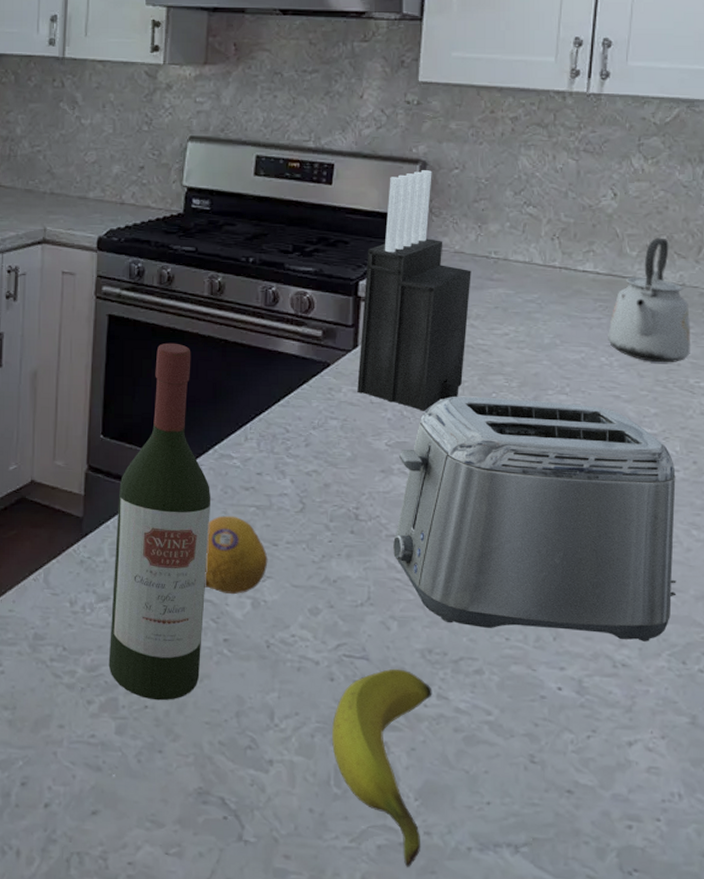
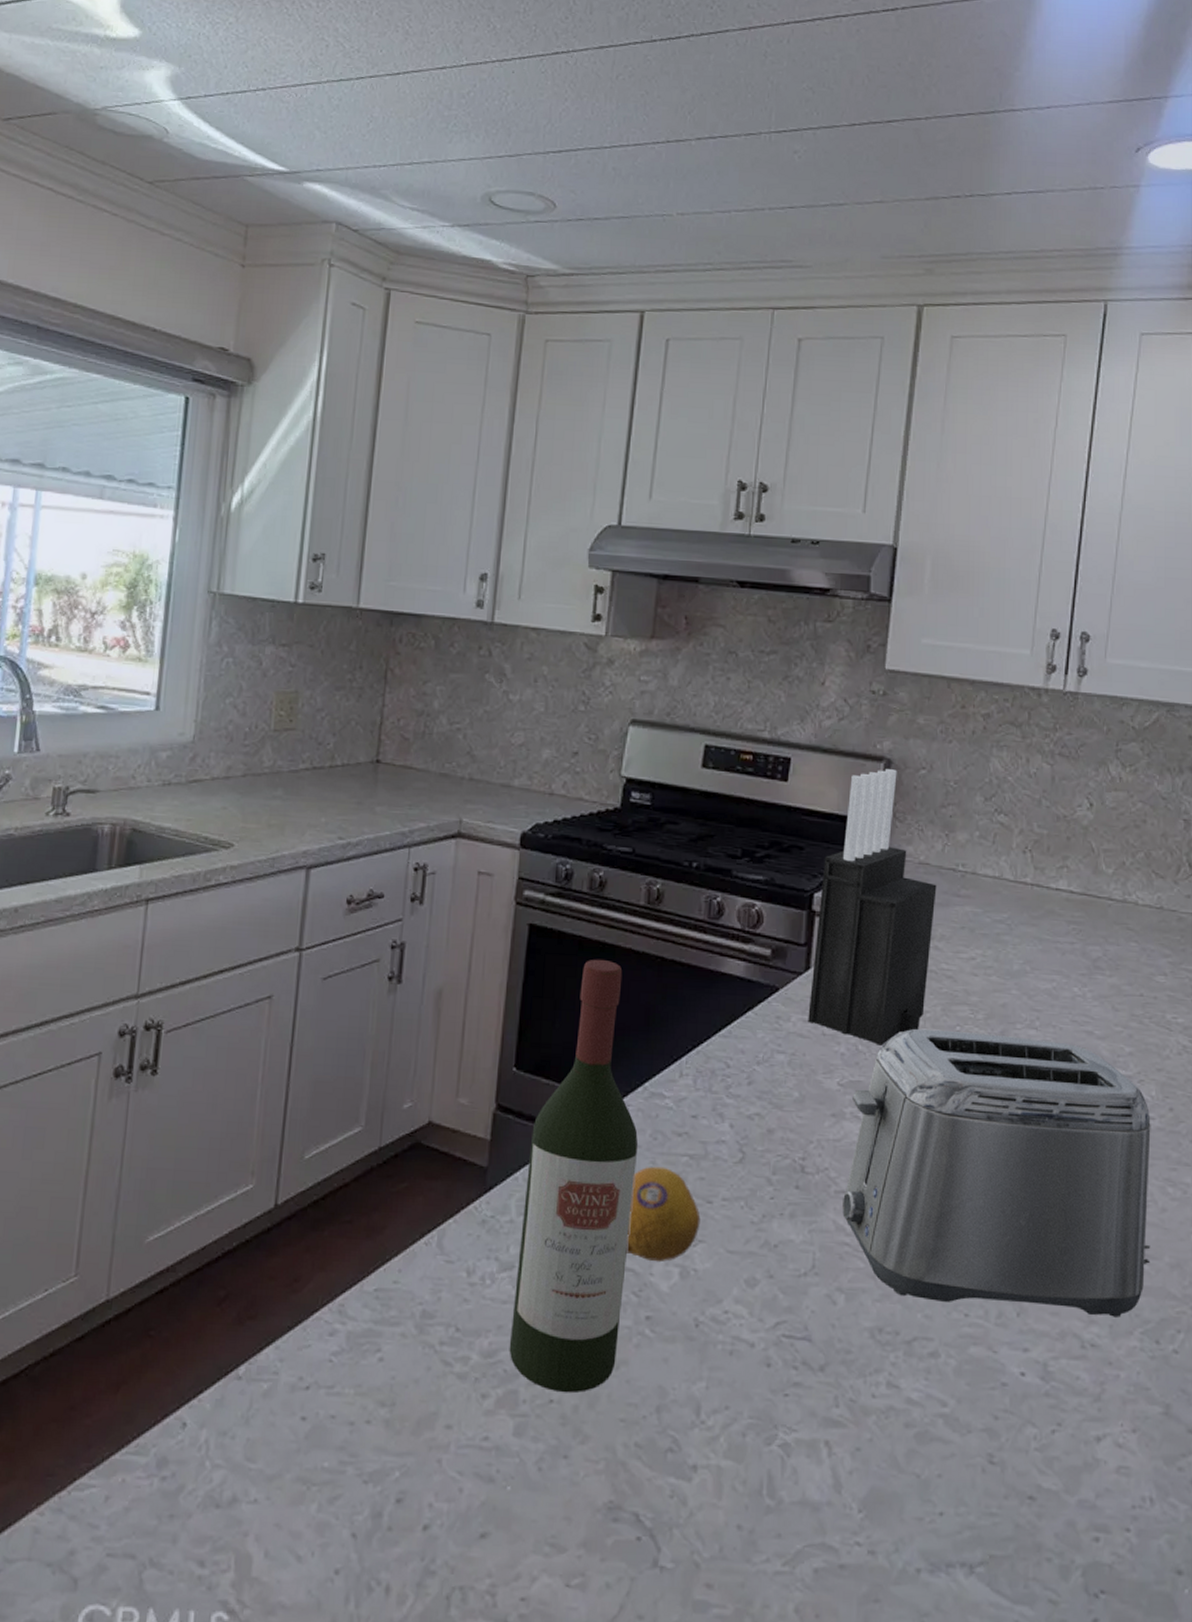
banana: present [332,668,432,867] -> none [766,1351,882,1595]
kettle: present [608,237,691,363] -> none [1081,854,1169,996]

